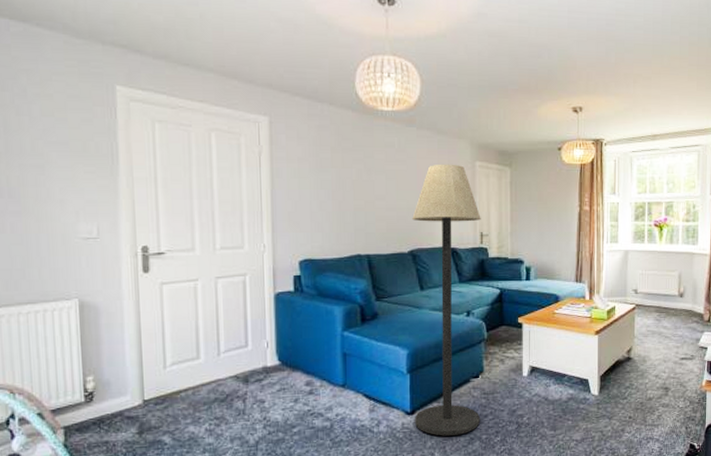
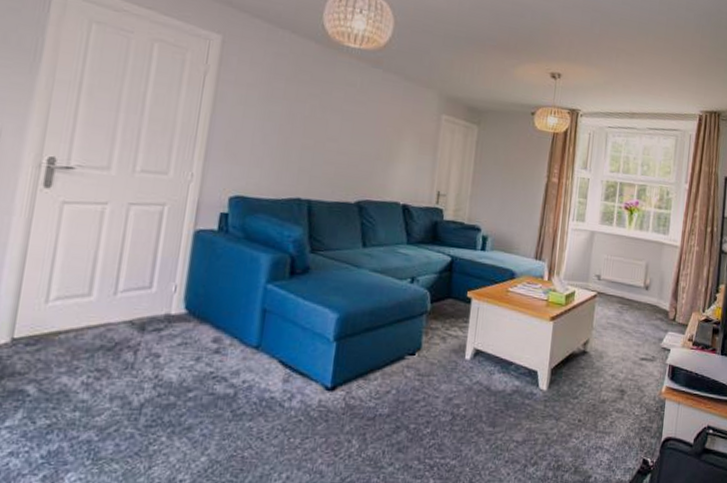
floor lamp: present [412,164,481,436] -> none [334,111,441,421]

